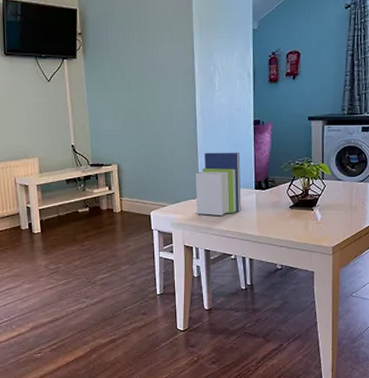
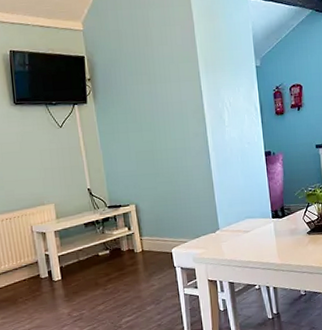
book: present [195,152,241,215] -> none [213,184,261,248]

